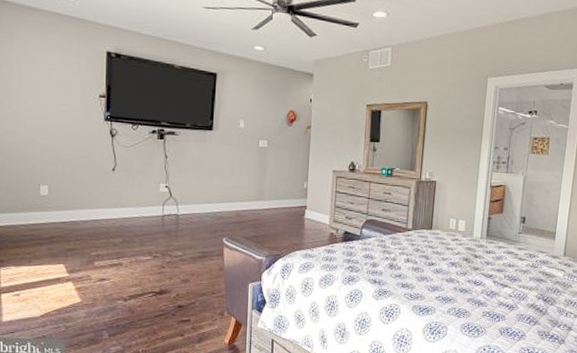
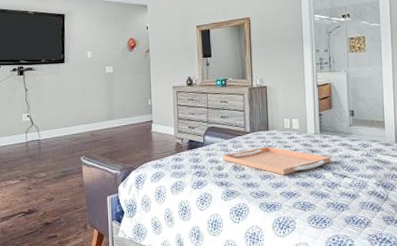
serving tray: none [378,246,493,279] -> present [222,146,330,176]

